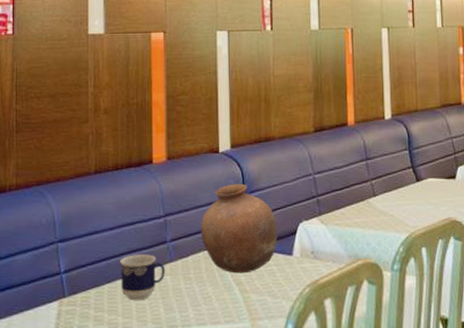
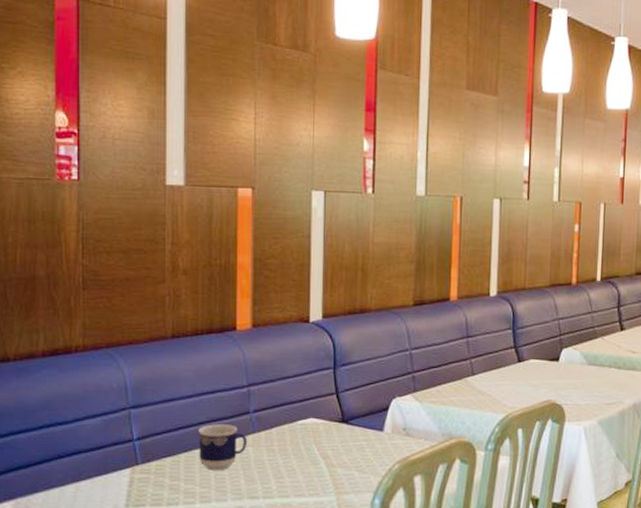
pottery: present [200,183,277,274] -> none [286,355,369,448]

